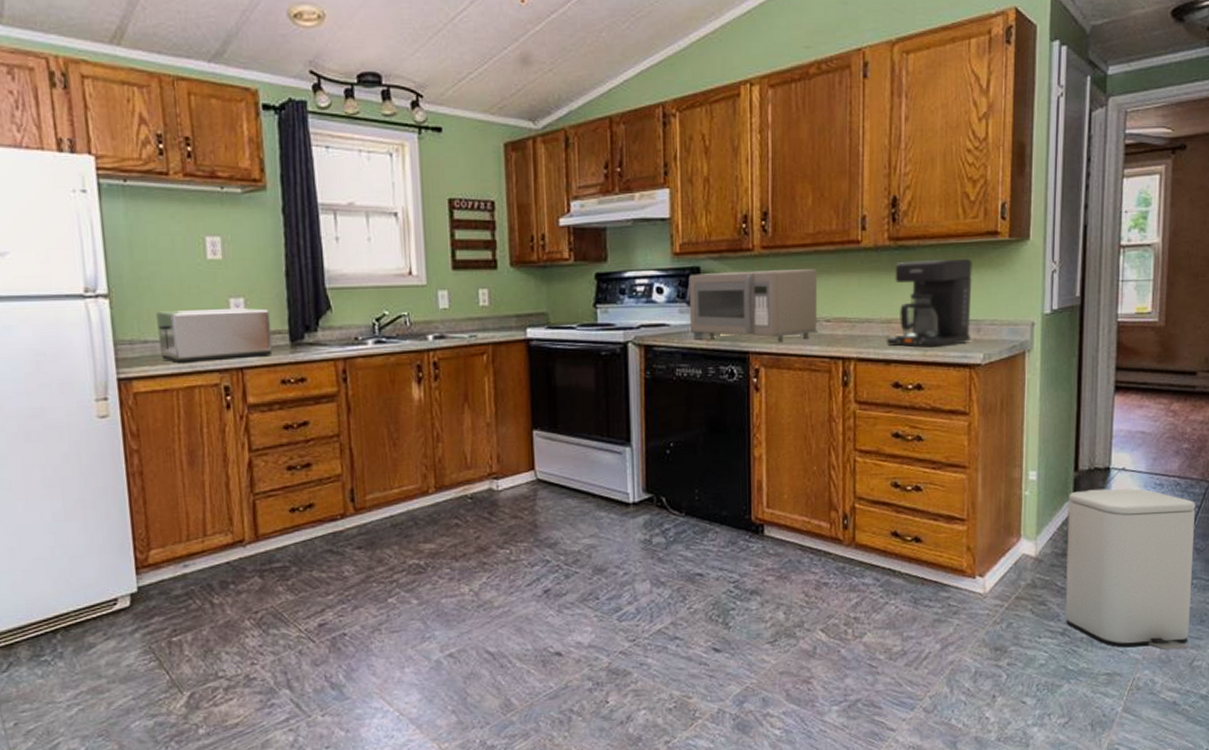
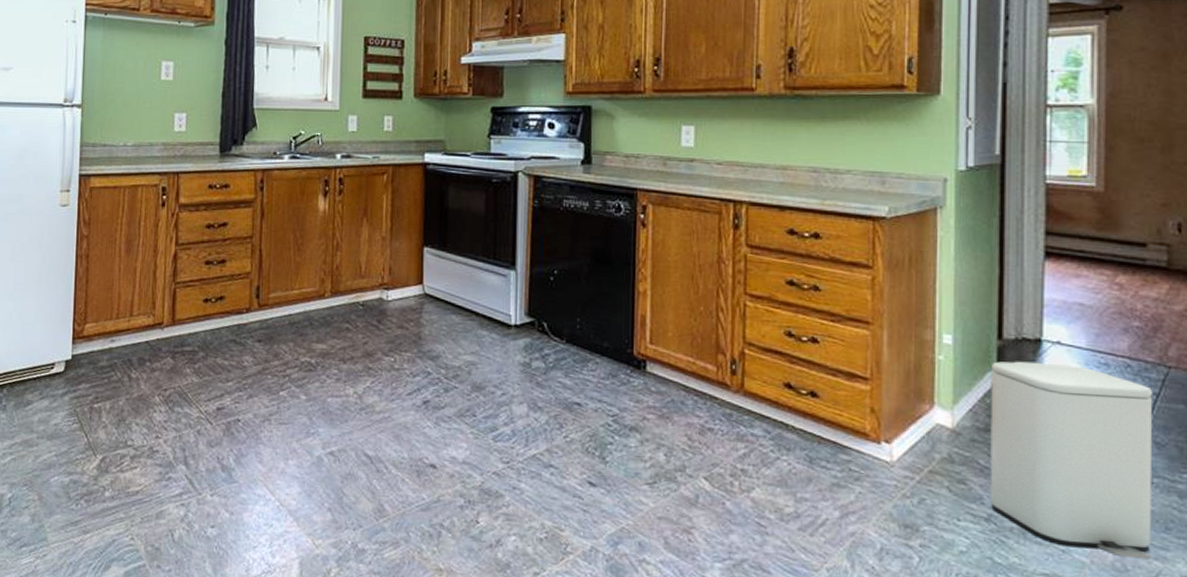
toaster: present [156,307,273,364] -> none [115,121,206,166]
microwave: present [688,269,817,343] -> none [578,112,709,182]
coffee maker: present [886,258,972,348] -> none [781,109,876,197]

